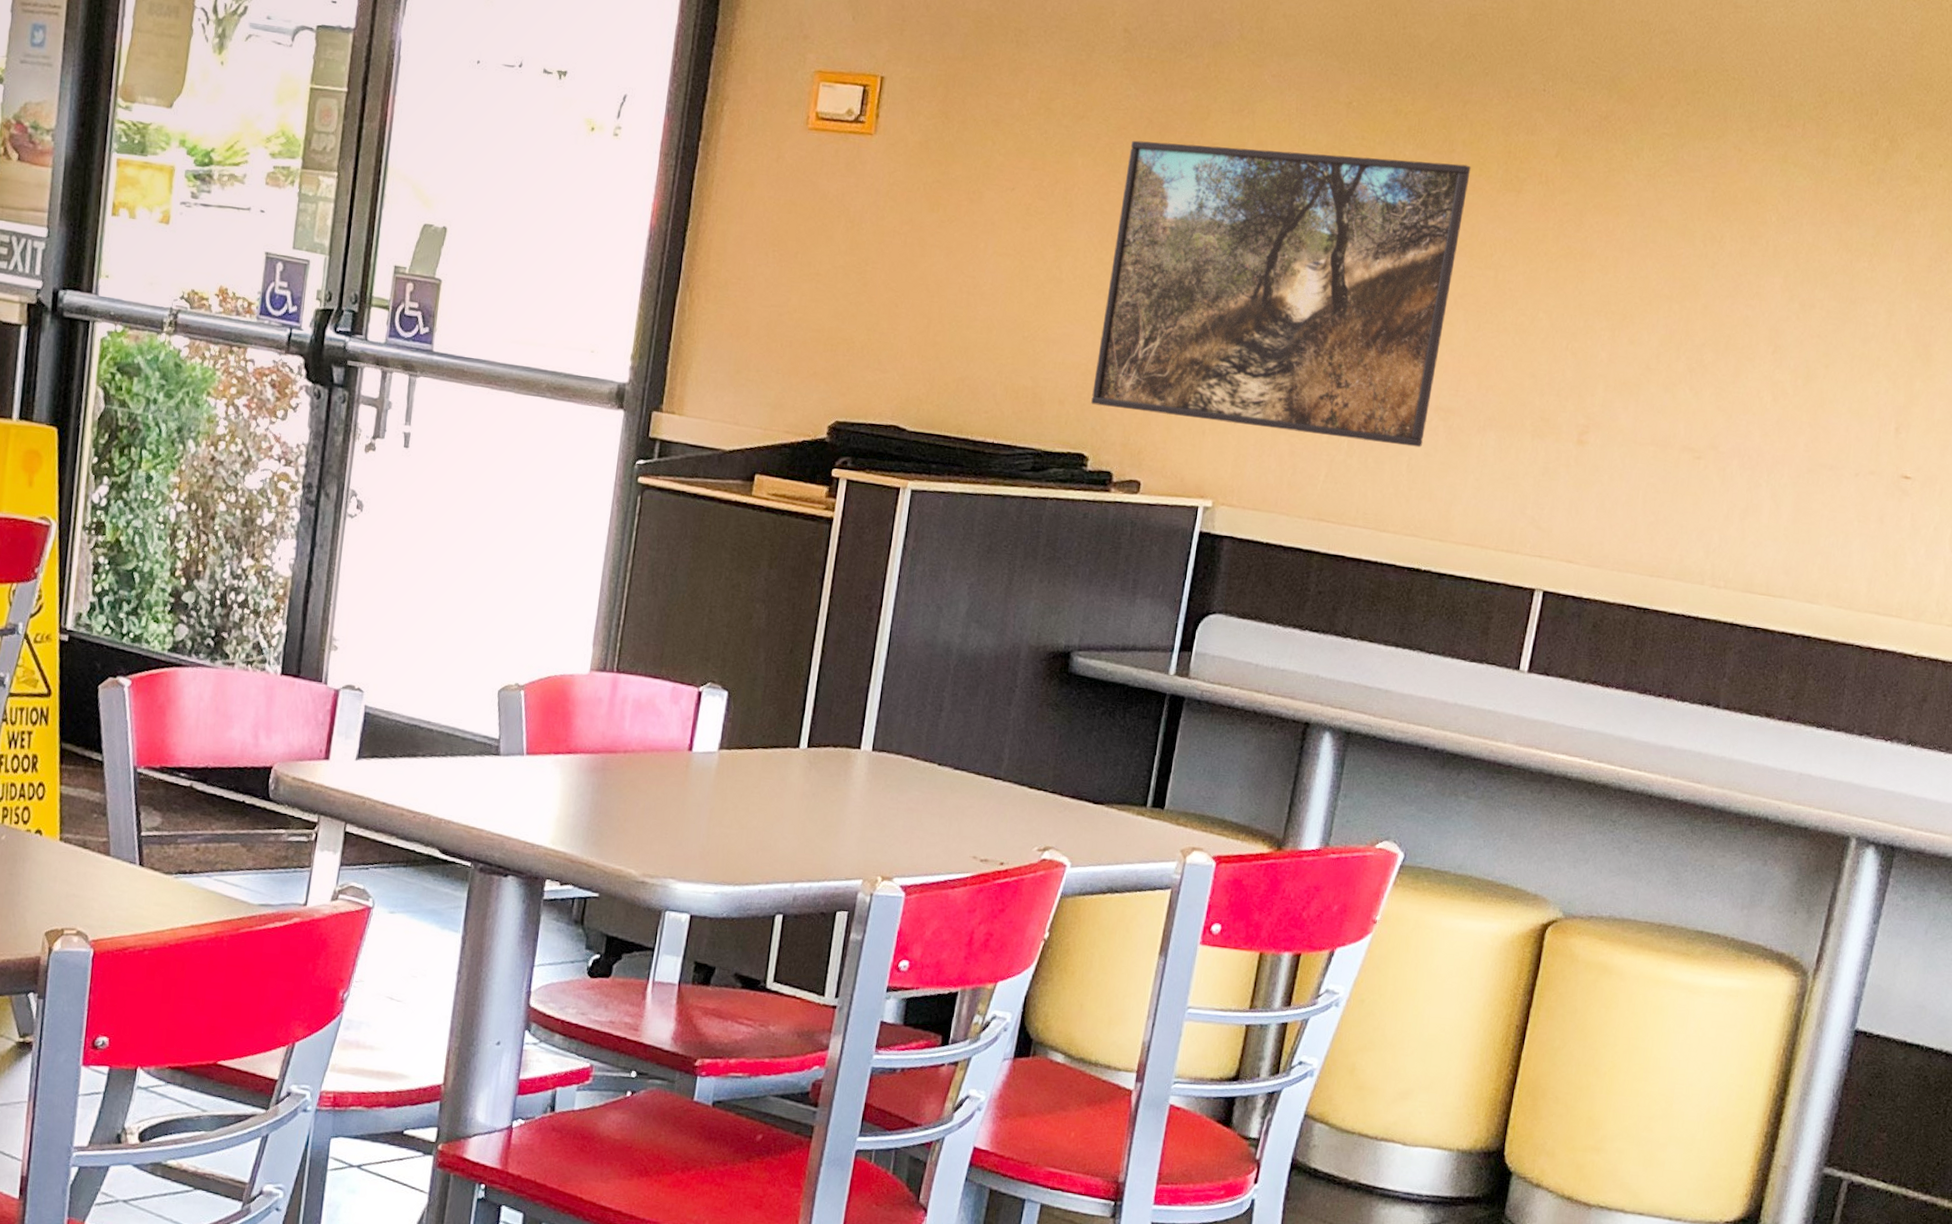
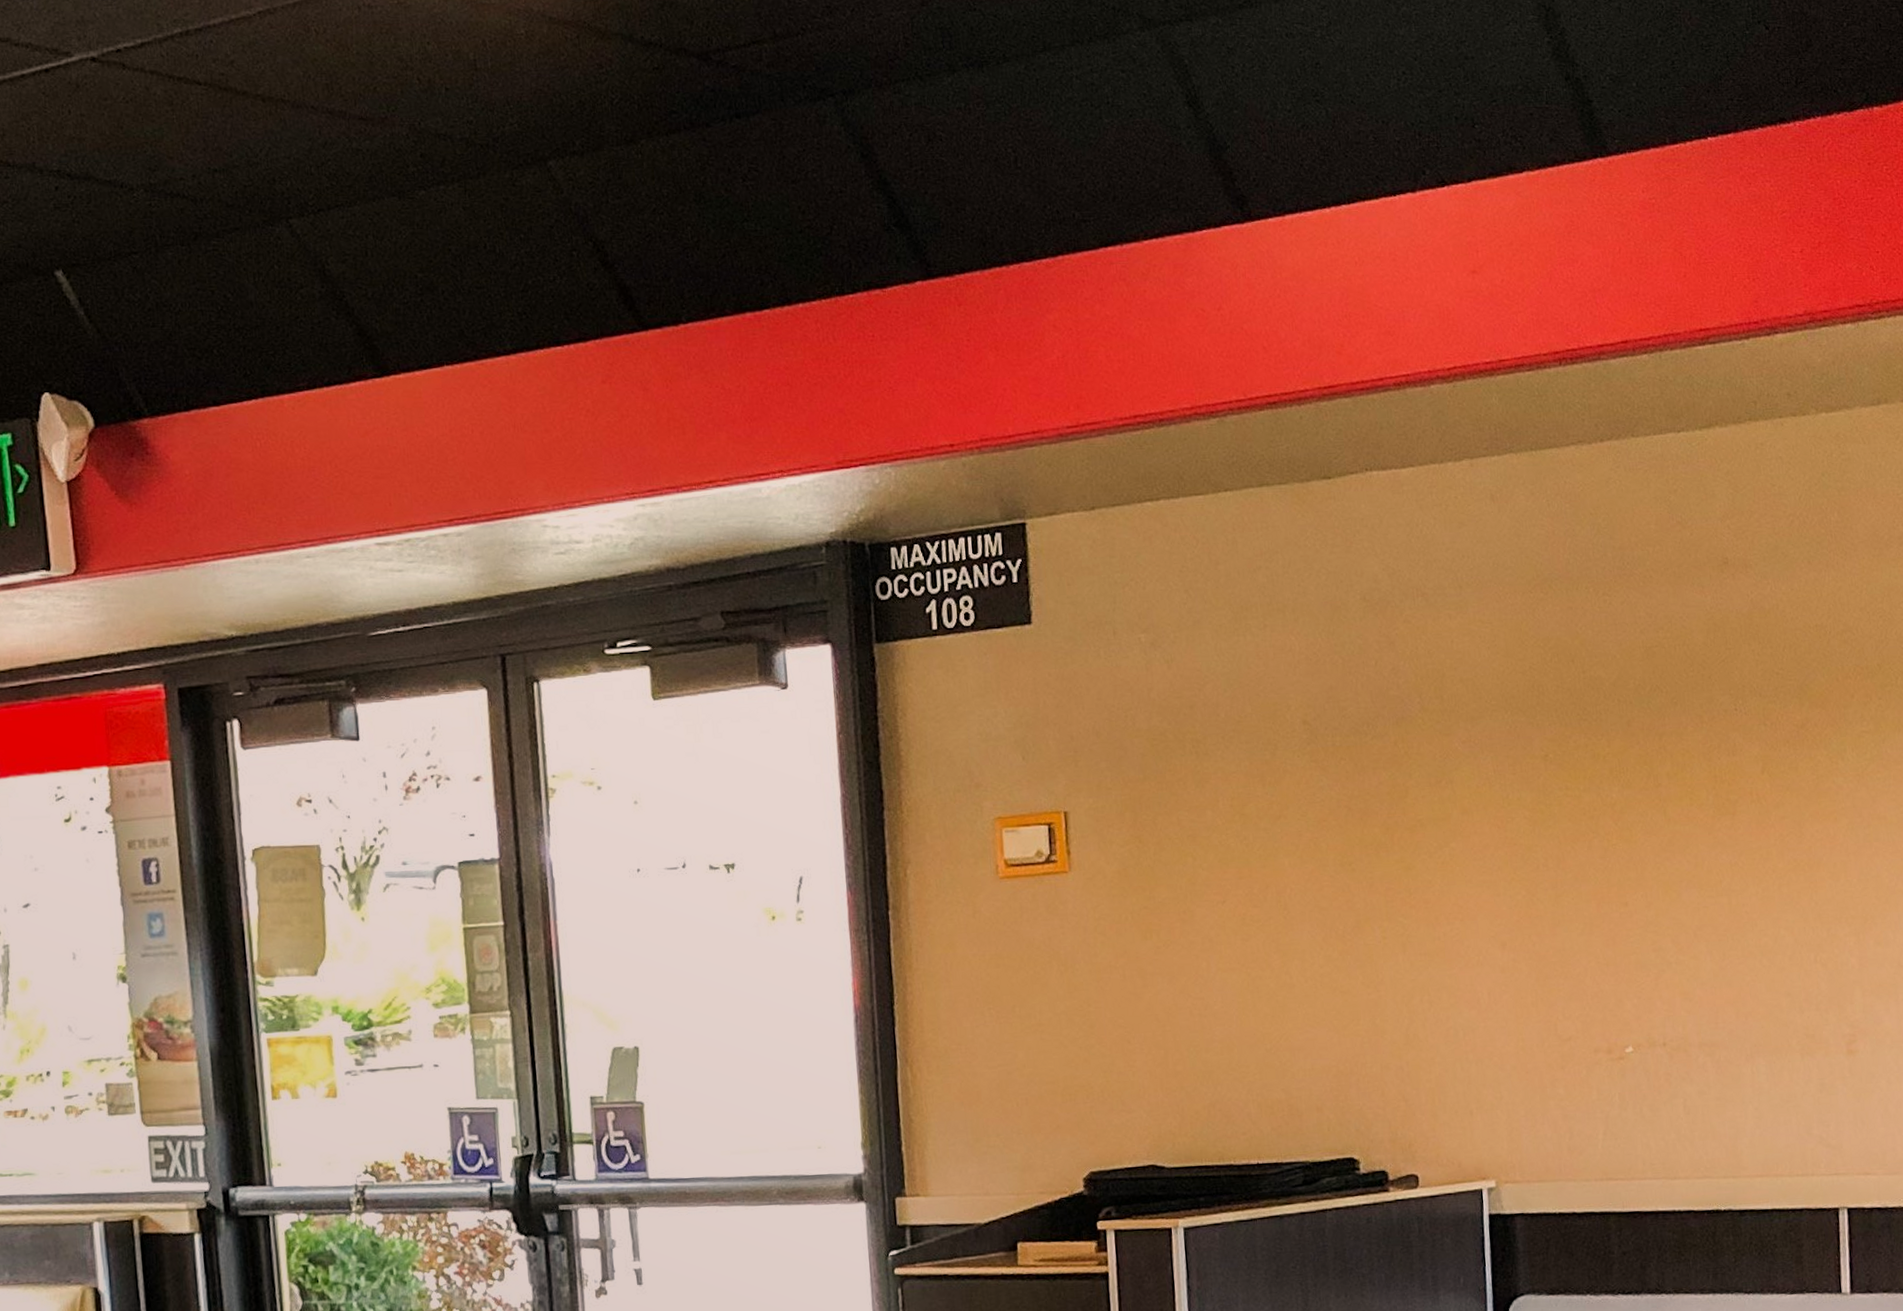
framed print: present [1091,140,1471,448] -> none [1335,797,1694,1106]

